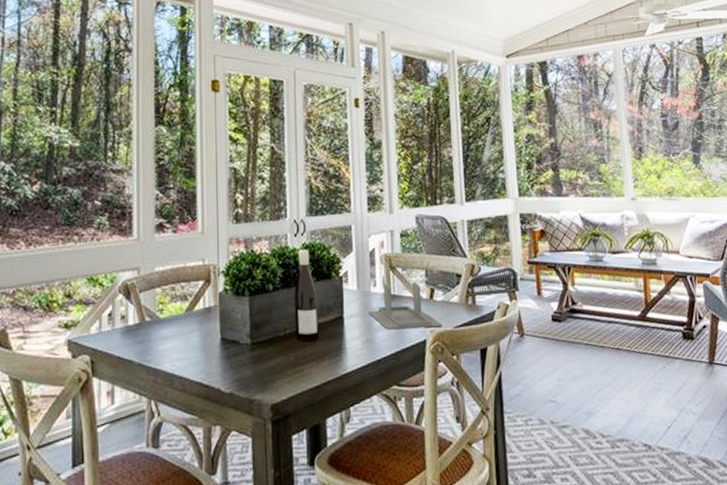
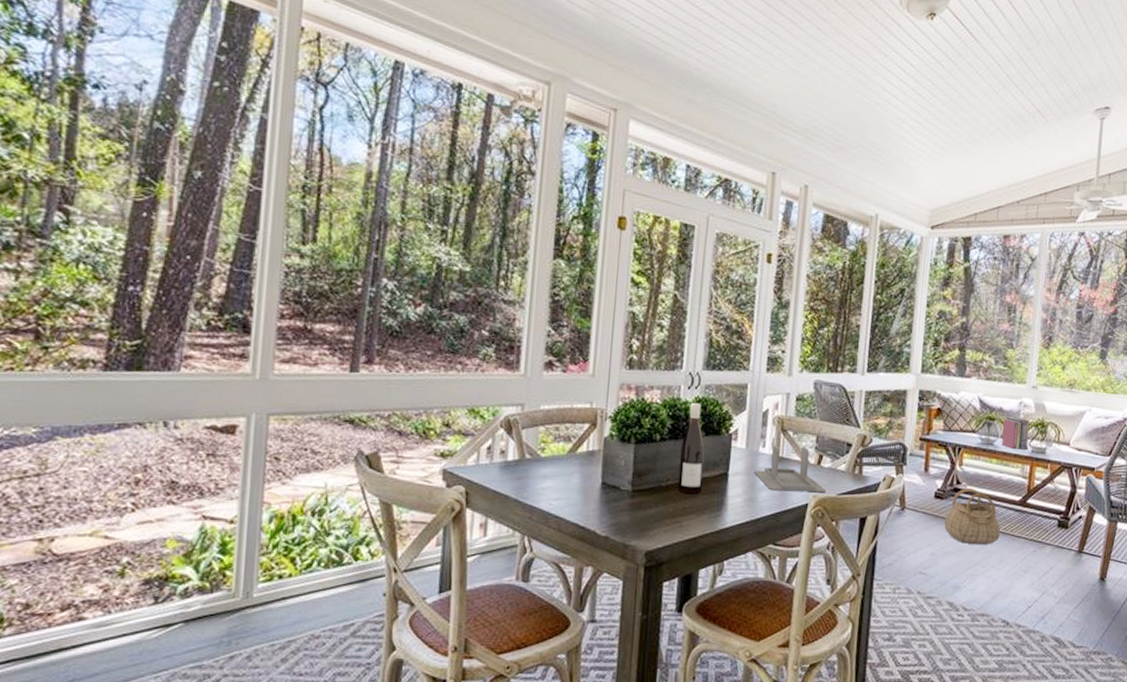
basket: none [566,307,625,366] -> present [944,488,1000,544]
books: none [608,231,638,264] -> present [1002,417,1030,451]

